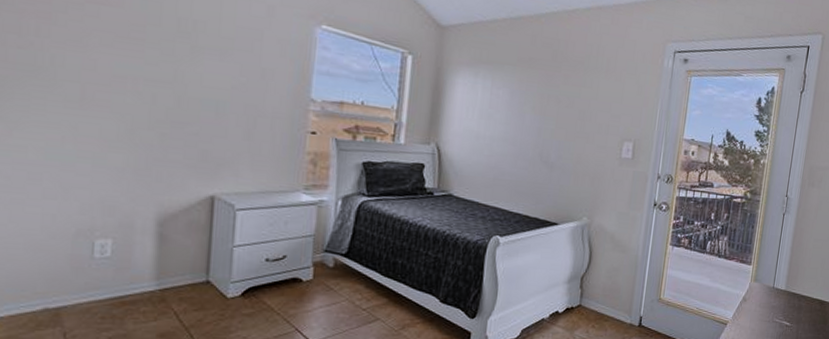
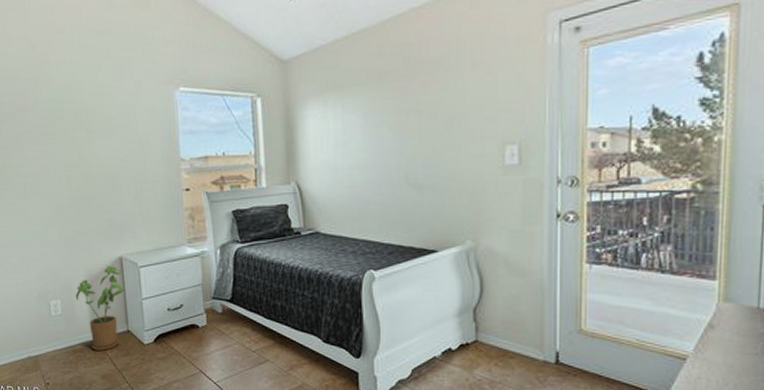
house plant: none [136,205,214,304] -> present [75,266,125,351]

